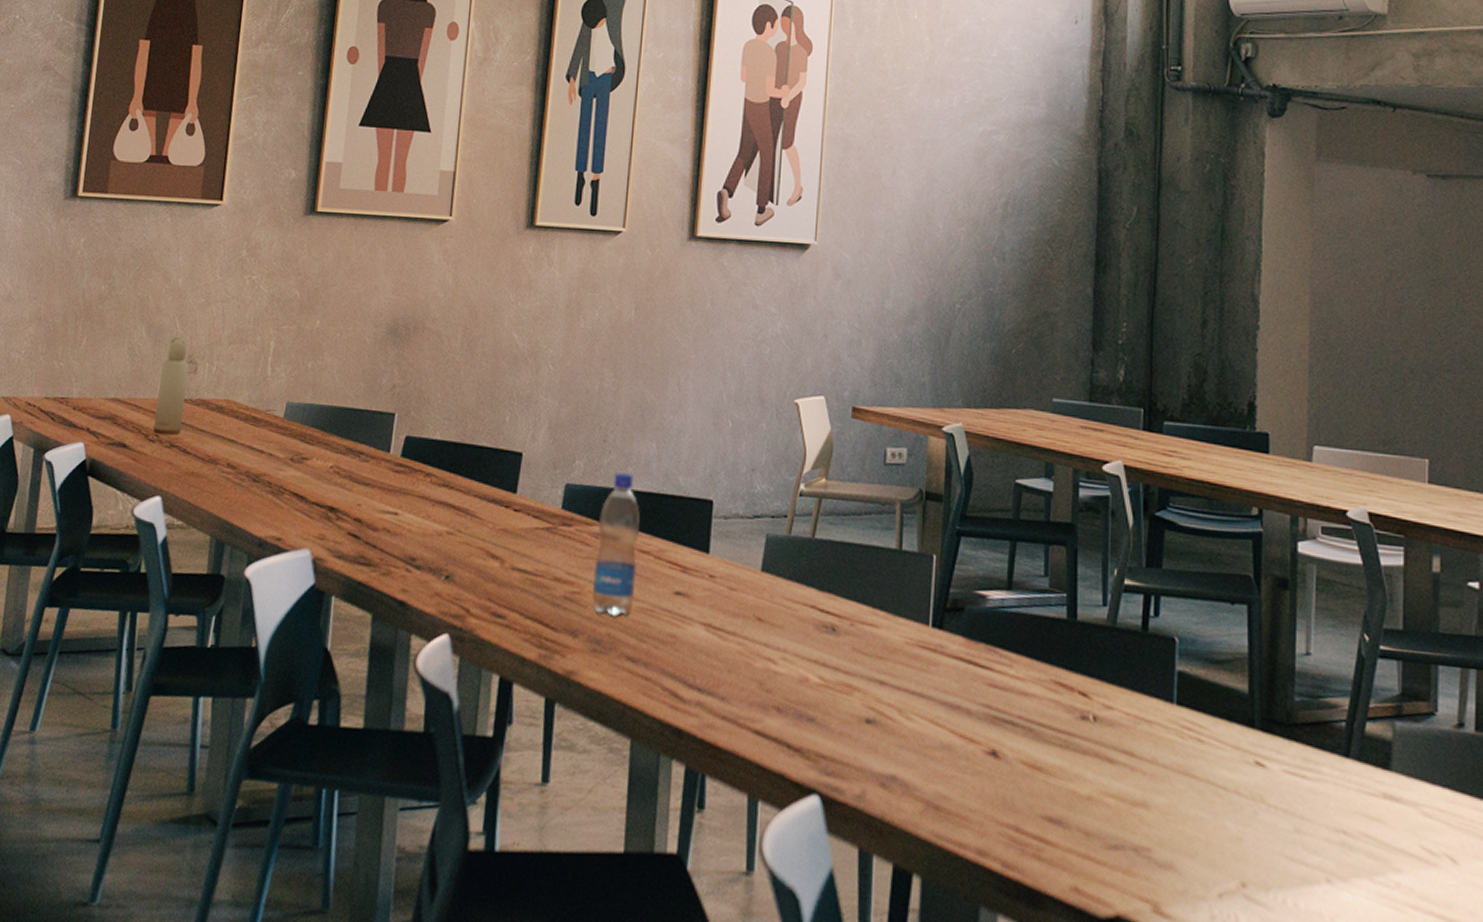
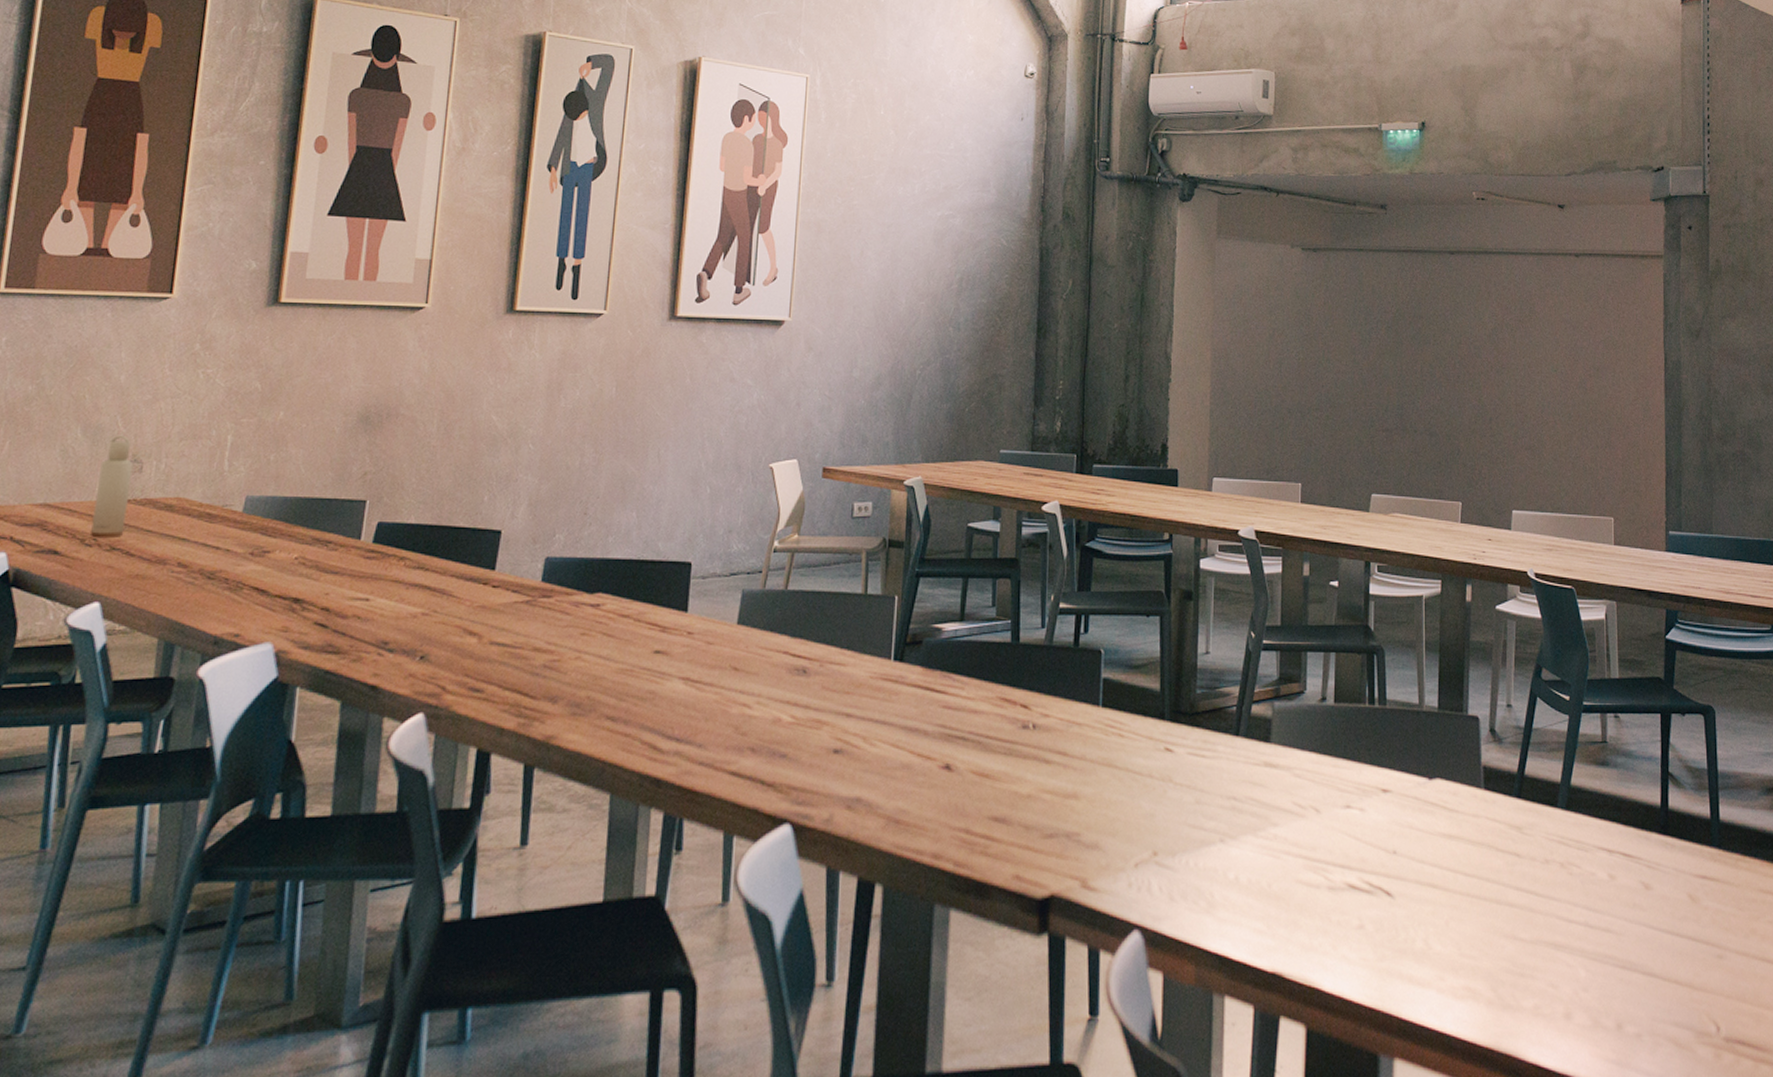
bottle: present [592,472,641,617] -> none [572,543,621,680]

